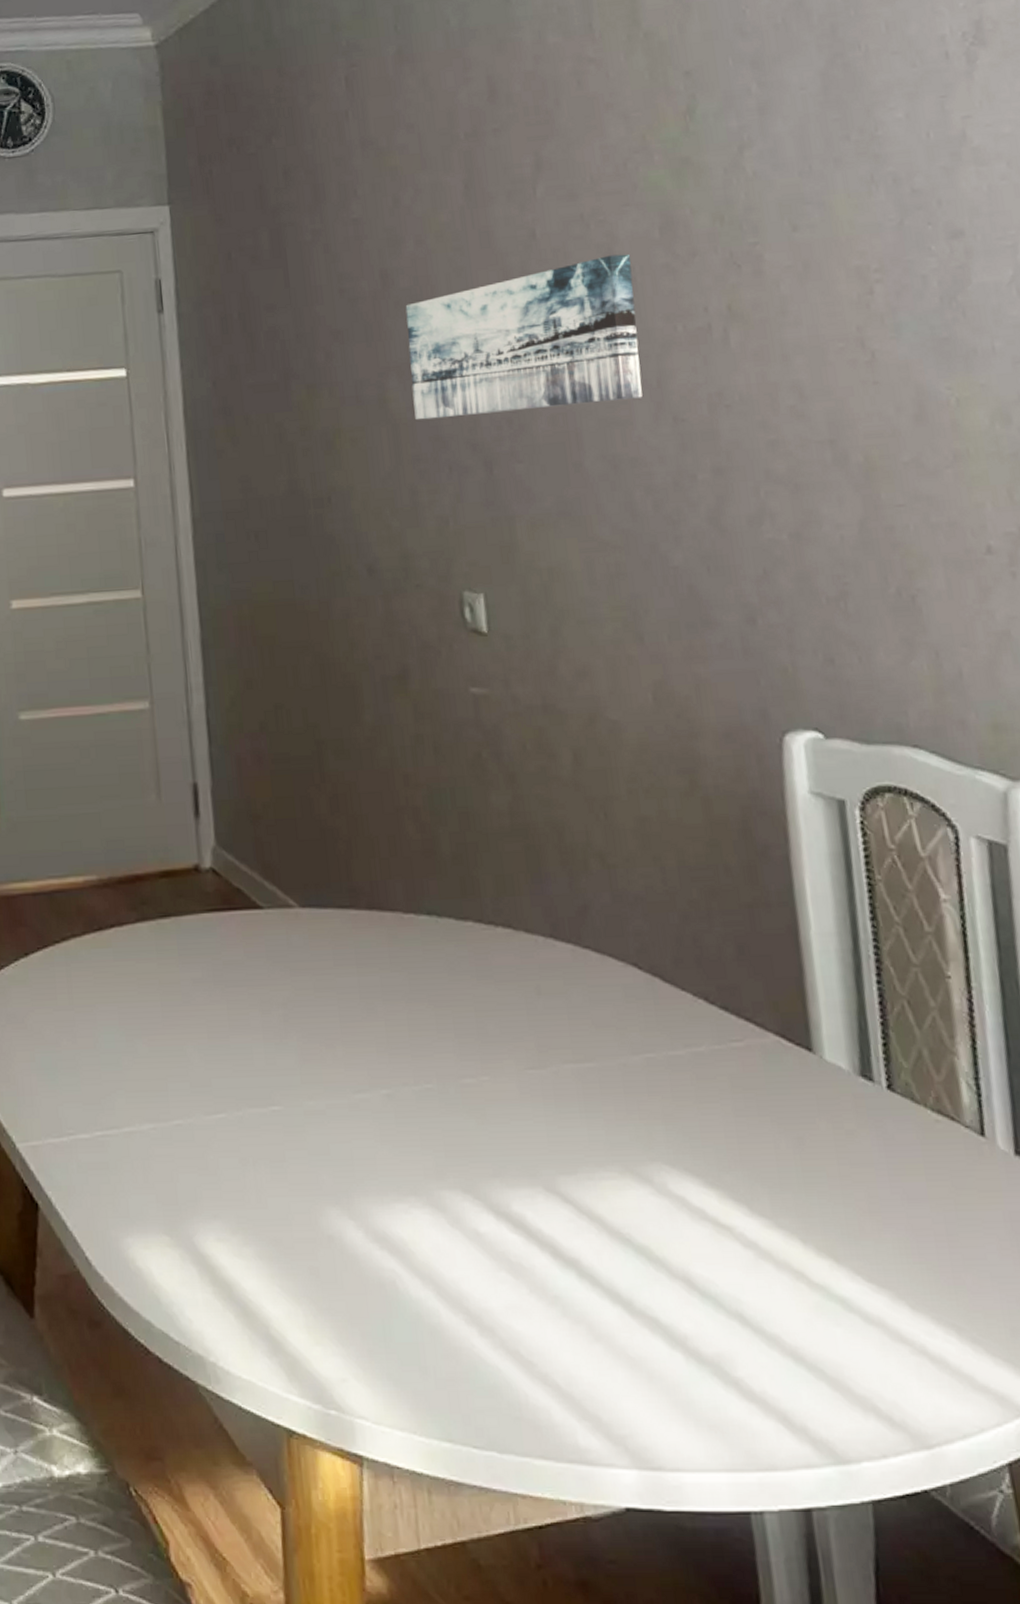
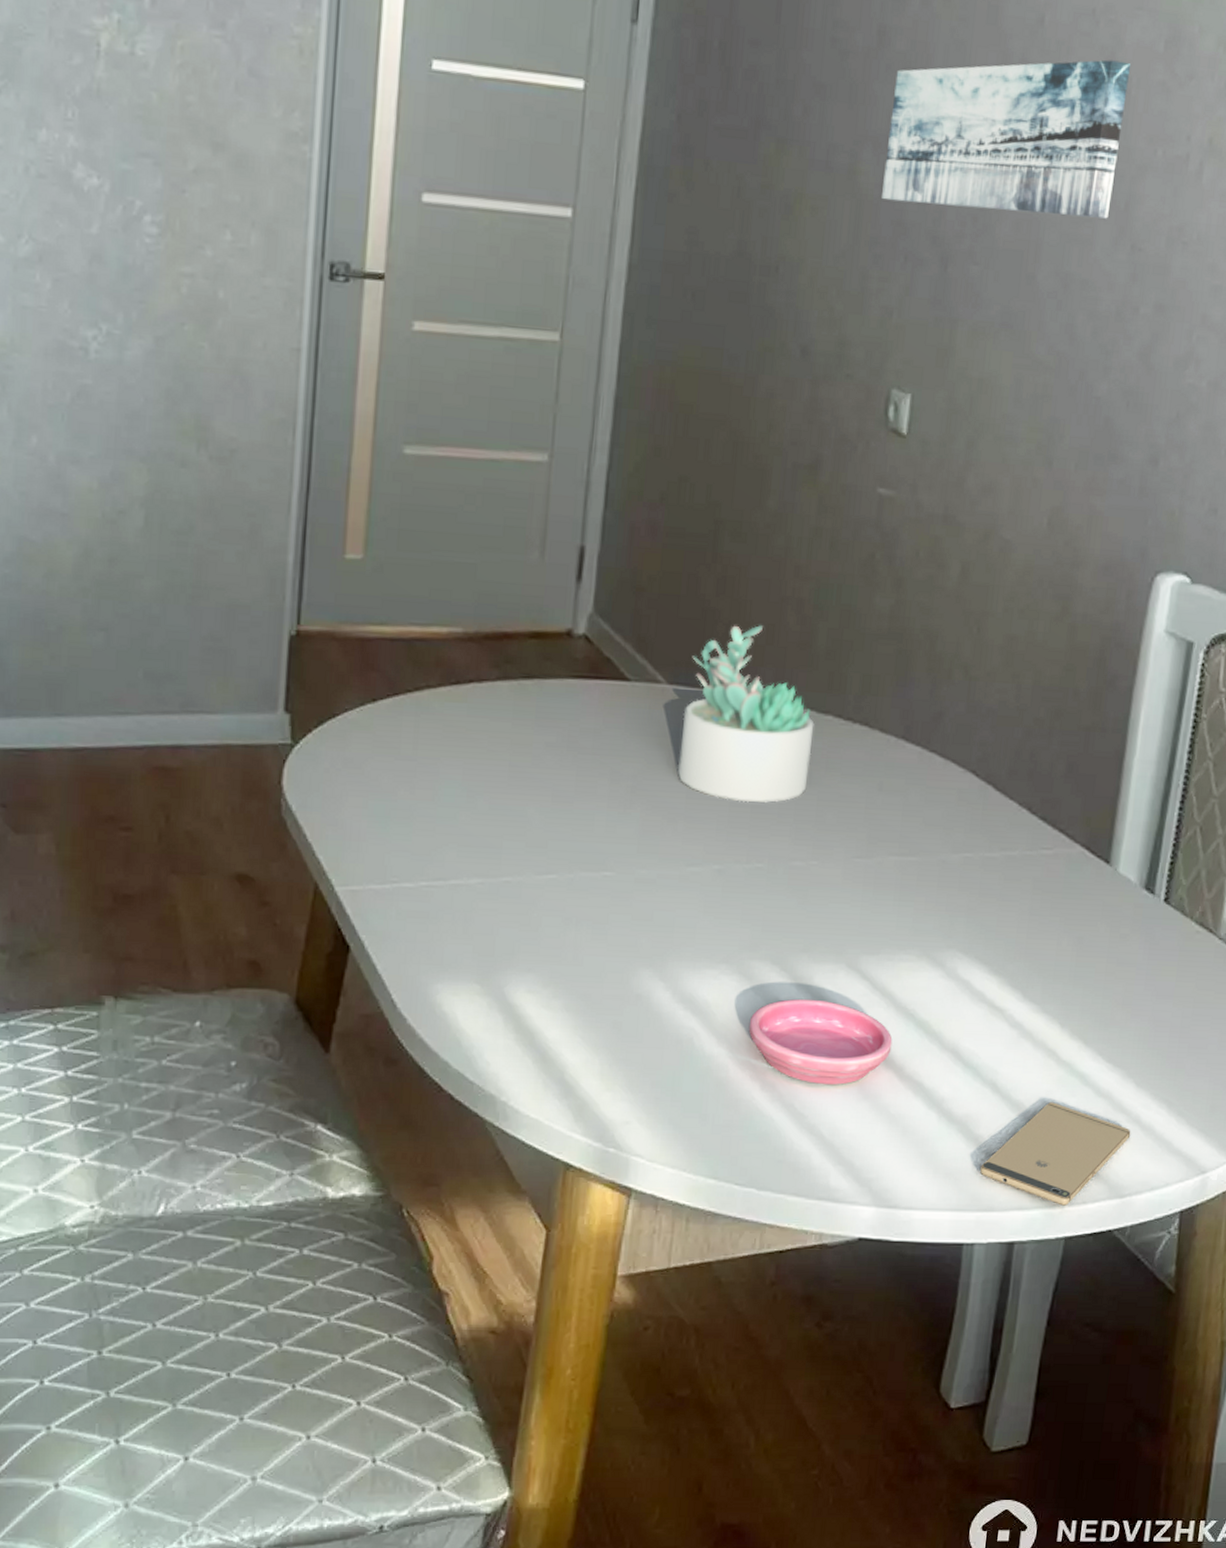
succulent plant: none [319,838,461,1021] -> present [677,625,815,803]
saucer: none [452,1229,615,1326] -> present [748,998,893,1085]
smartphone: none [747,1334,921,1461] -> present [979,1102,1131,1206]

